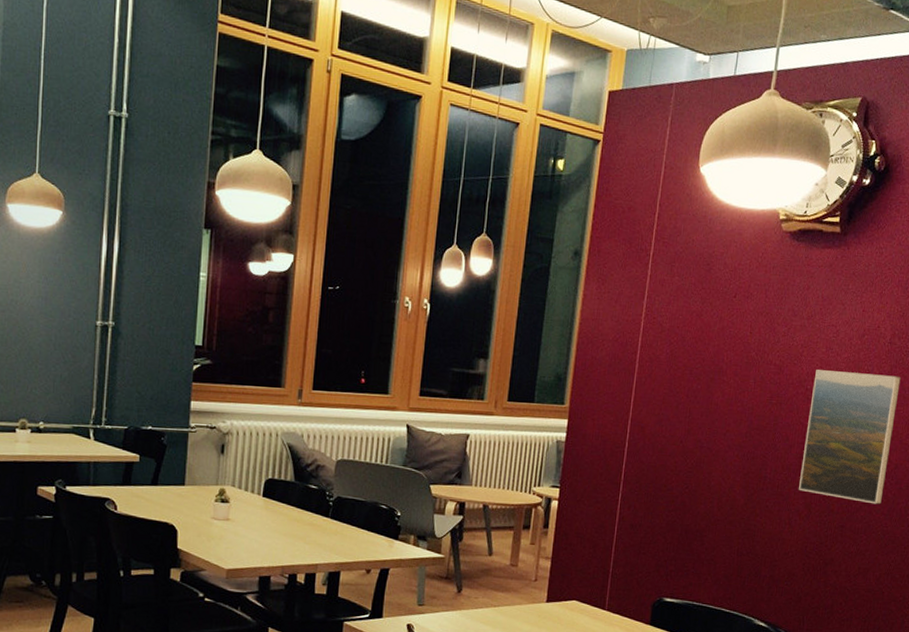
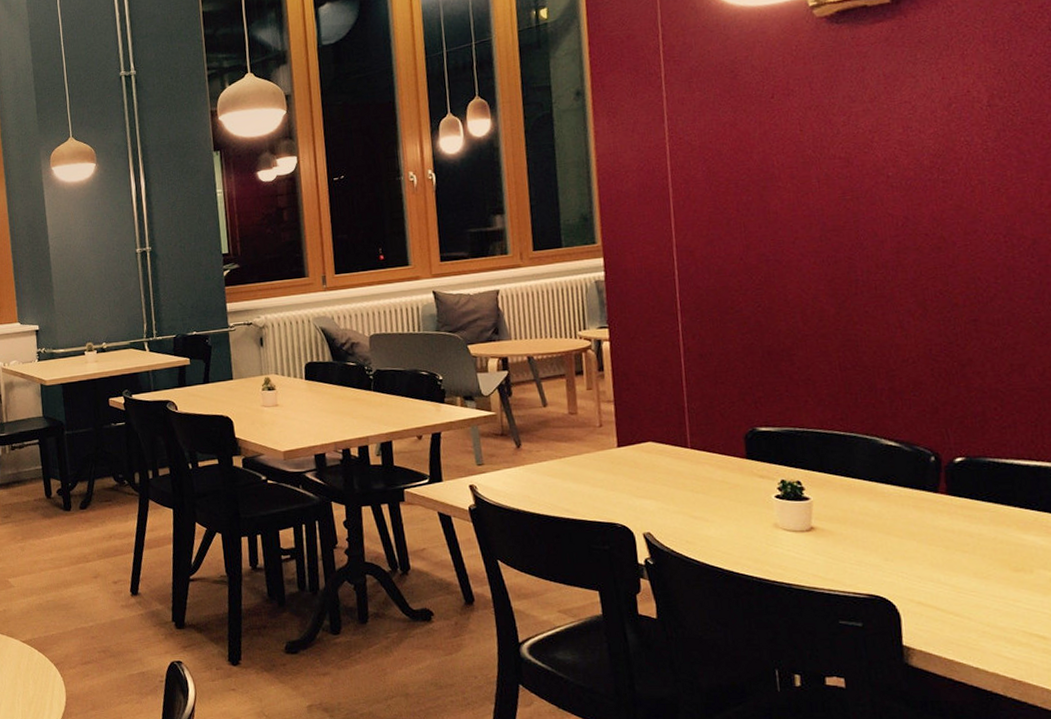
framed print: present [799,370,901,505] -> none [895,140,1024,289]

